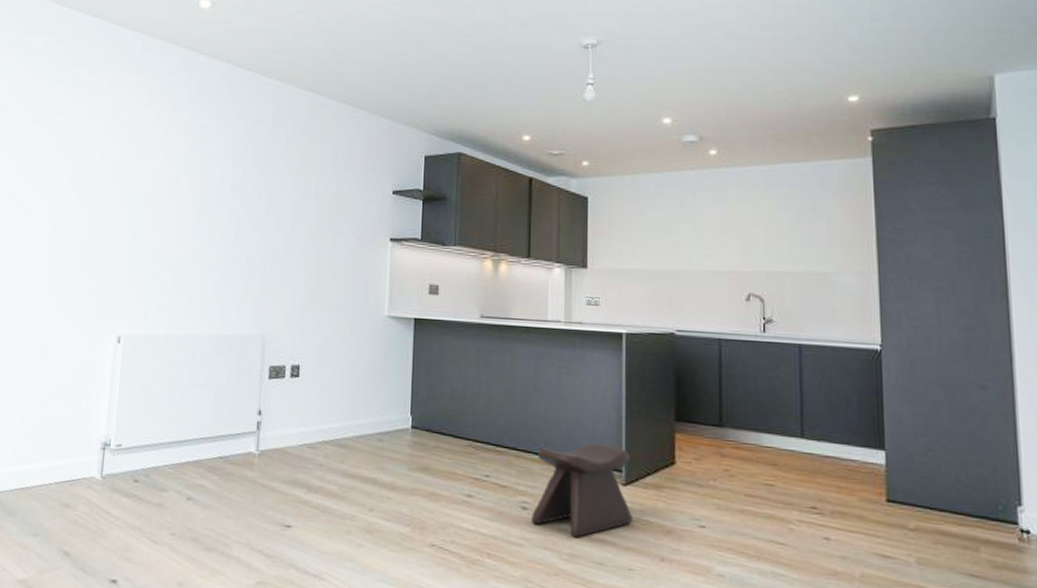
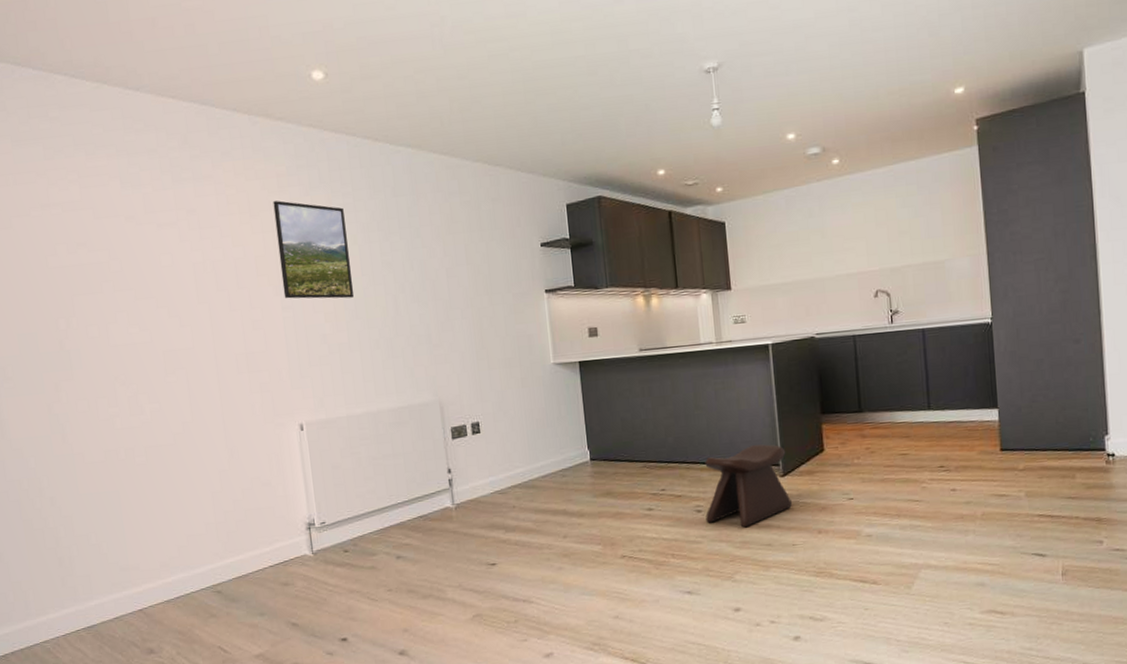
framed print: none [130,113,204,216] -> present [273,200,355,299]

